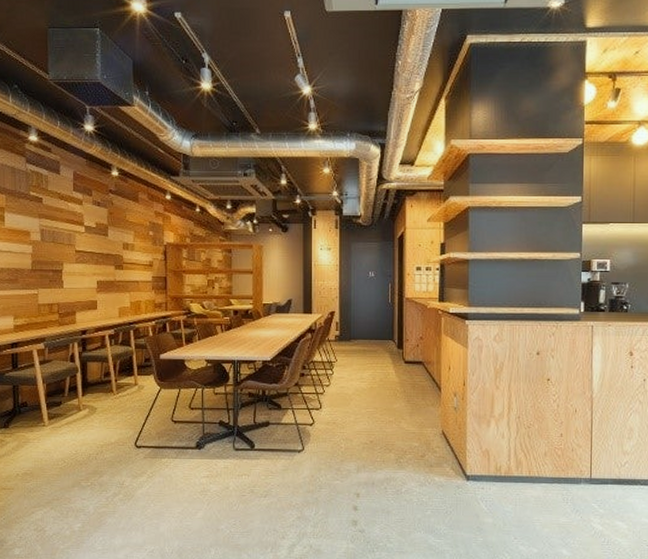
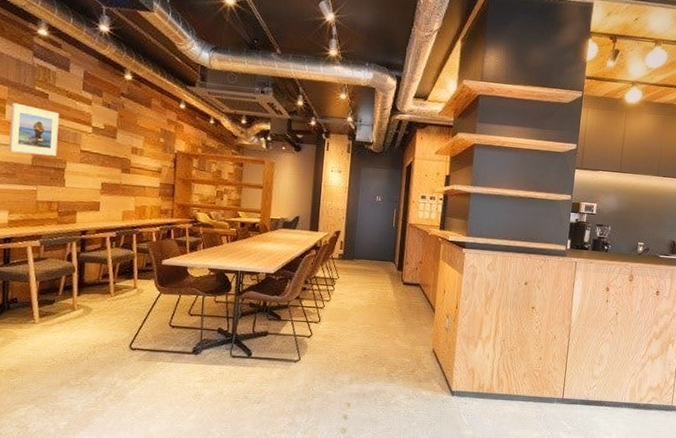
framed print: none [9,210,54,258] -> present [9,102,59,156]

